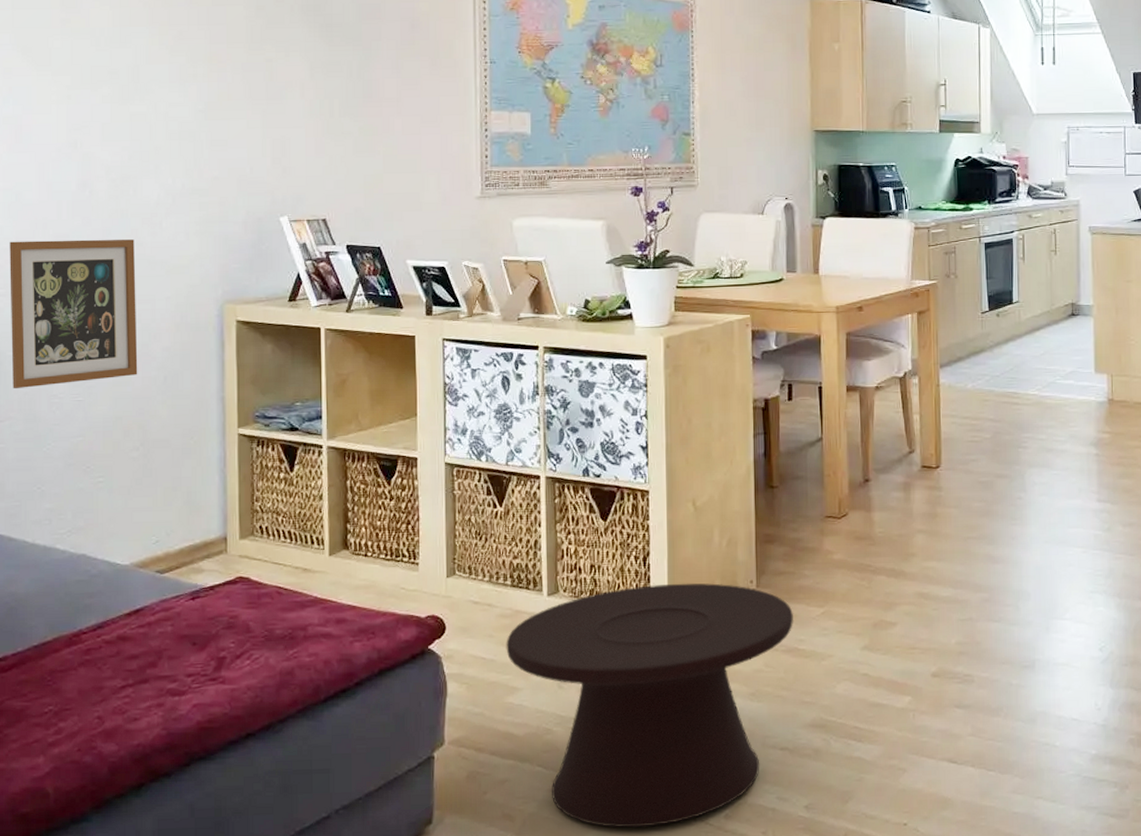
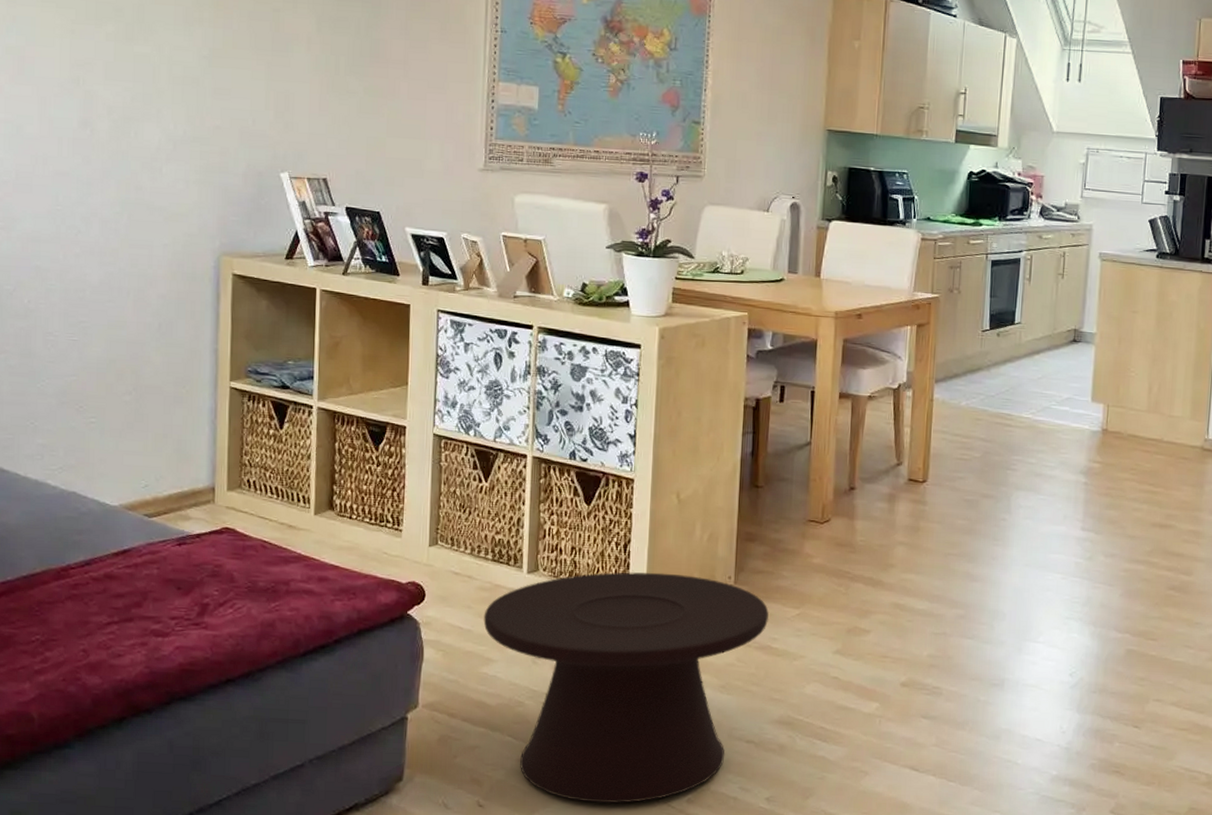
picture frame: present [9,239,138,390] -> none [8,174,134,324]

